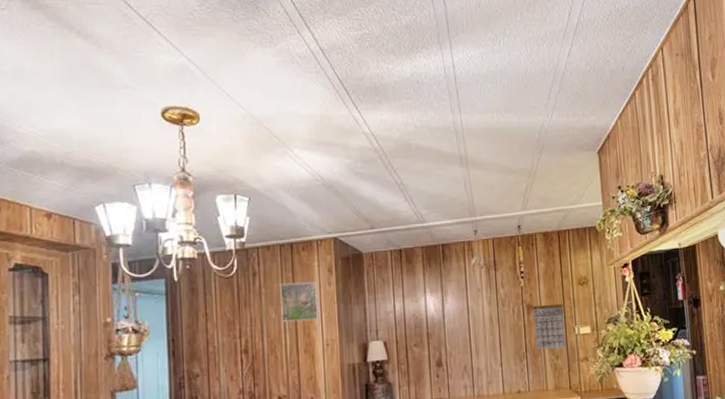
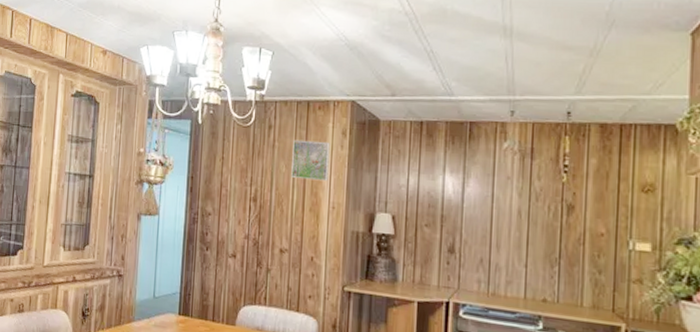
calendar: present [532,304,567,350] -> none [572,206,617,263]

